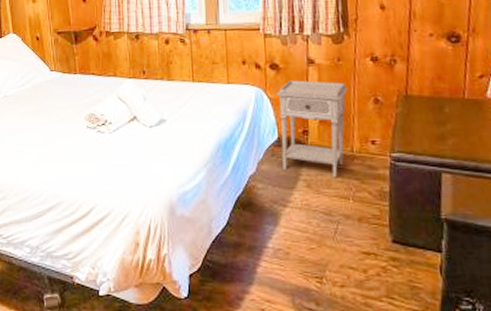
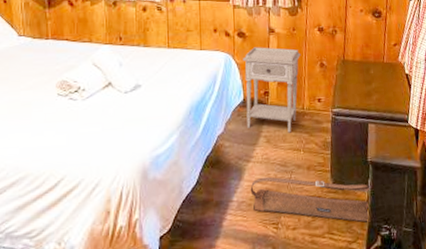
bag: none [288,225,445,291] -> present [250,176,371,222]

